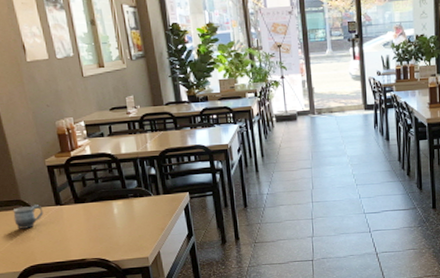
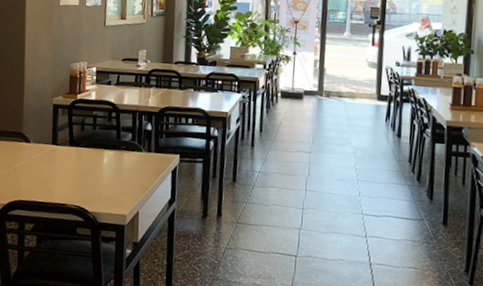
mug: present [12,205,44,229] -> none [11,139,40,163]

